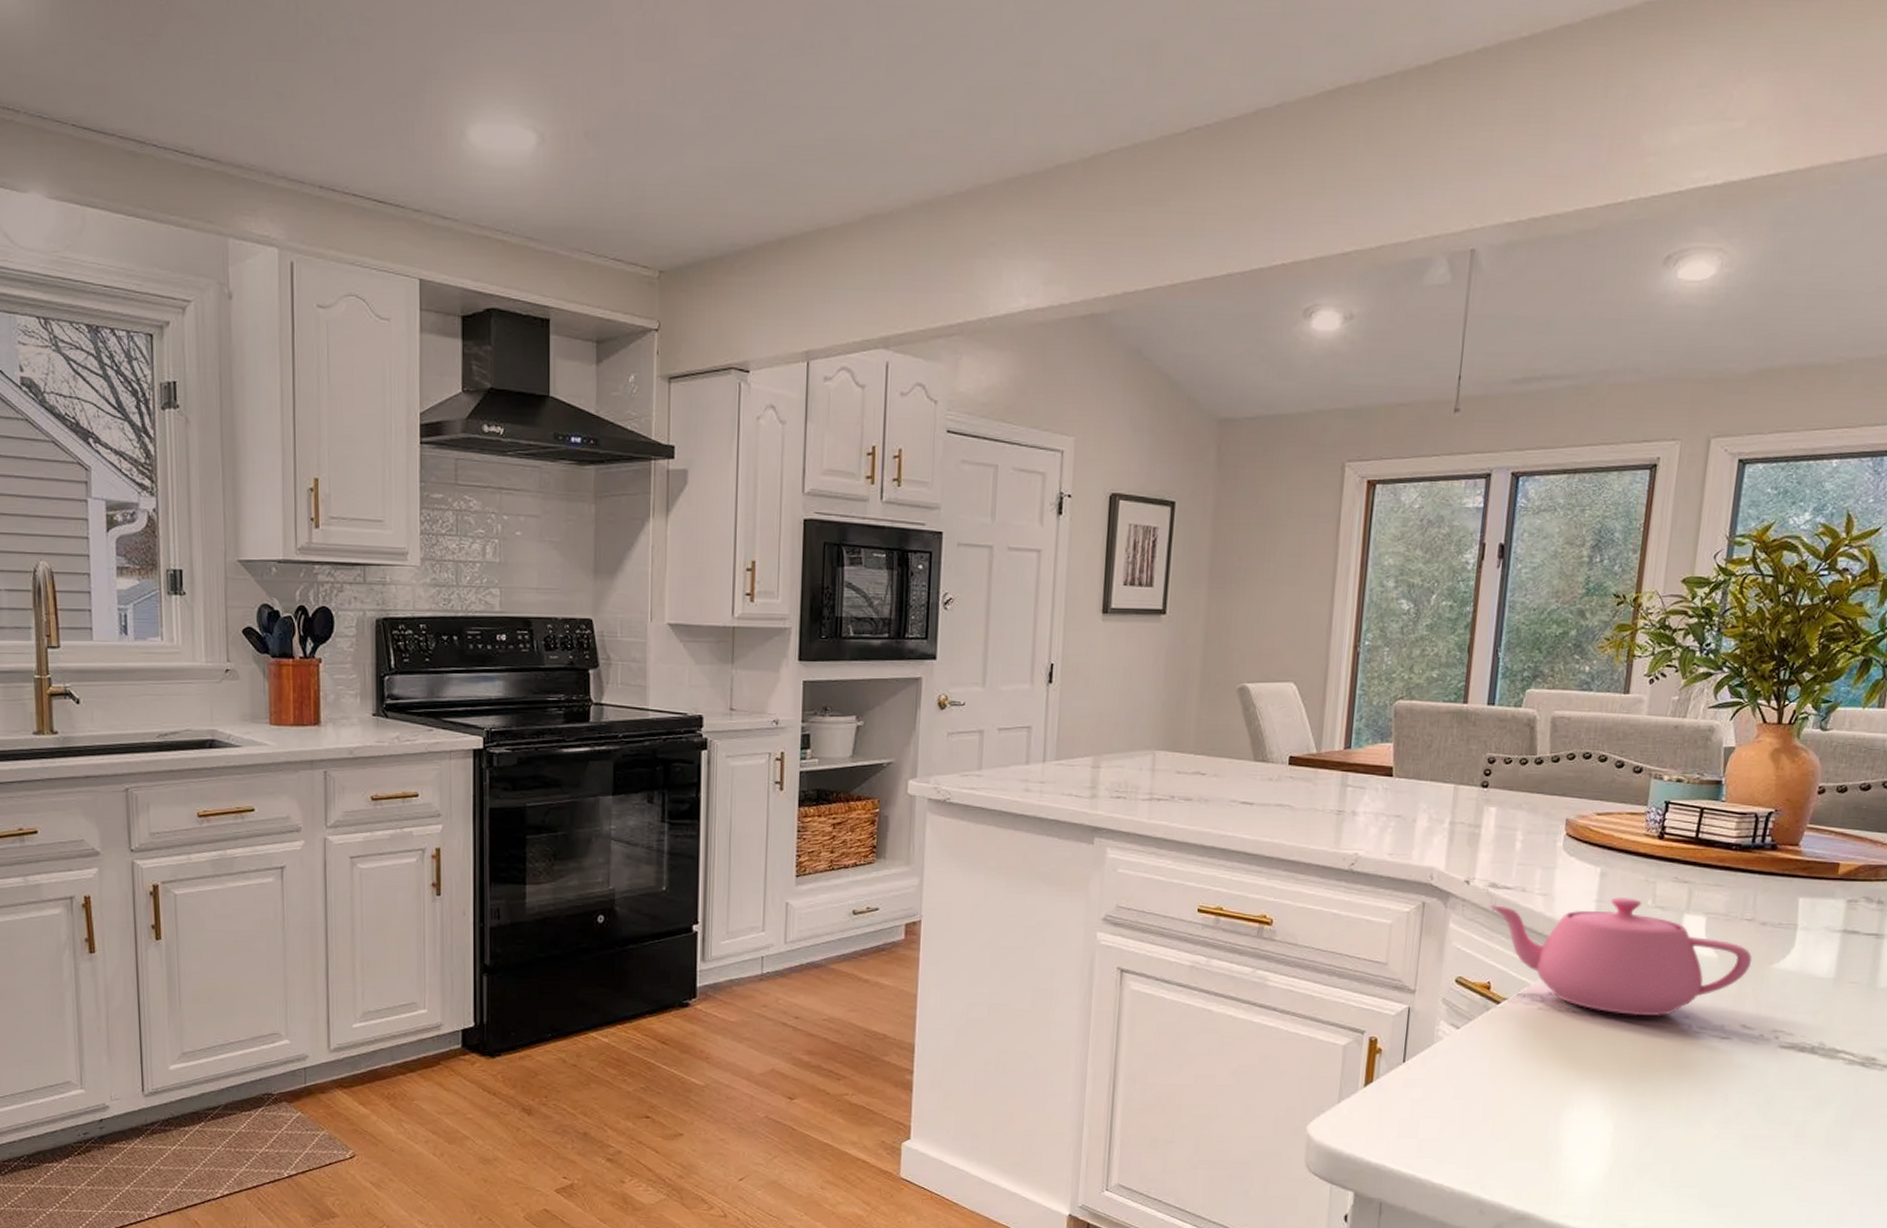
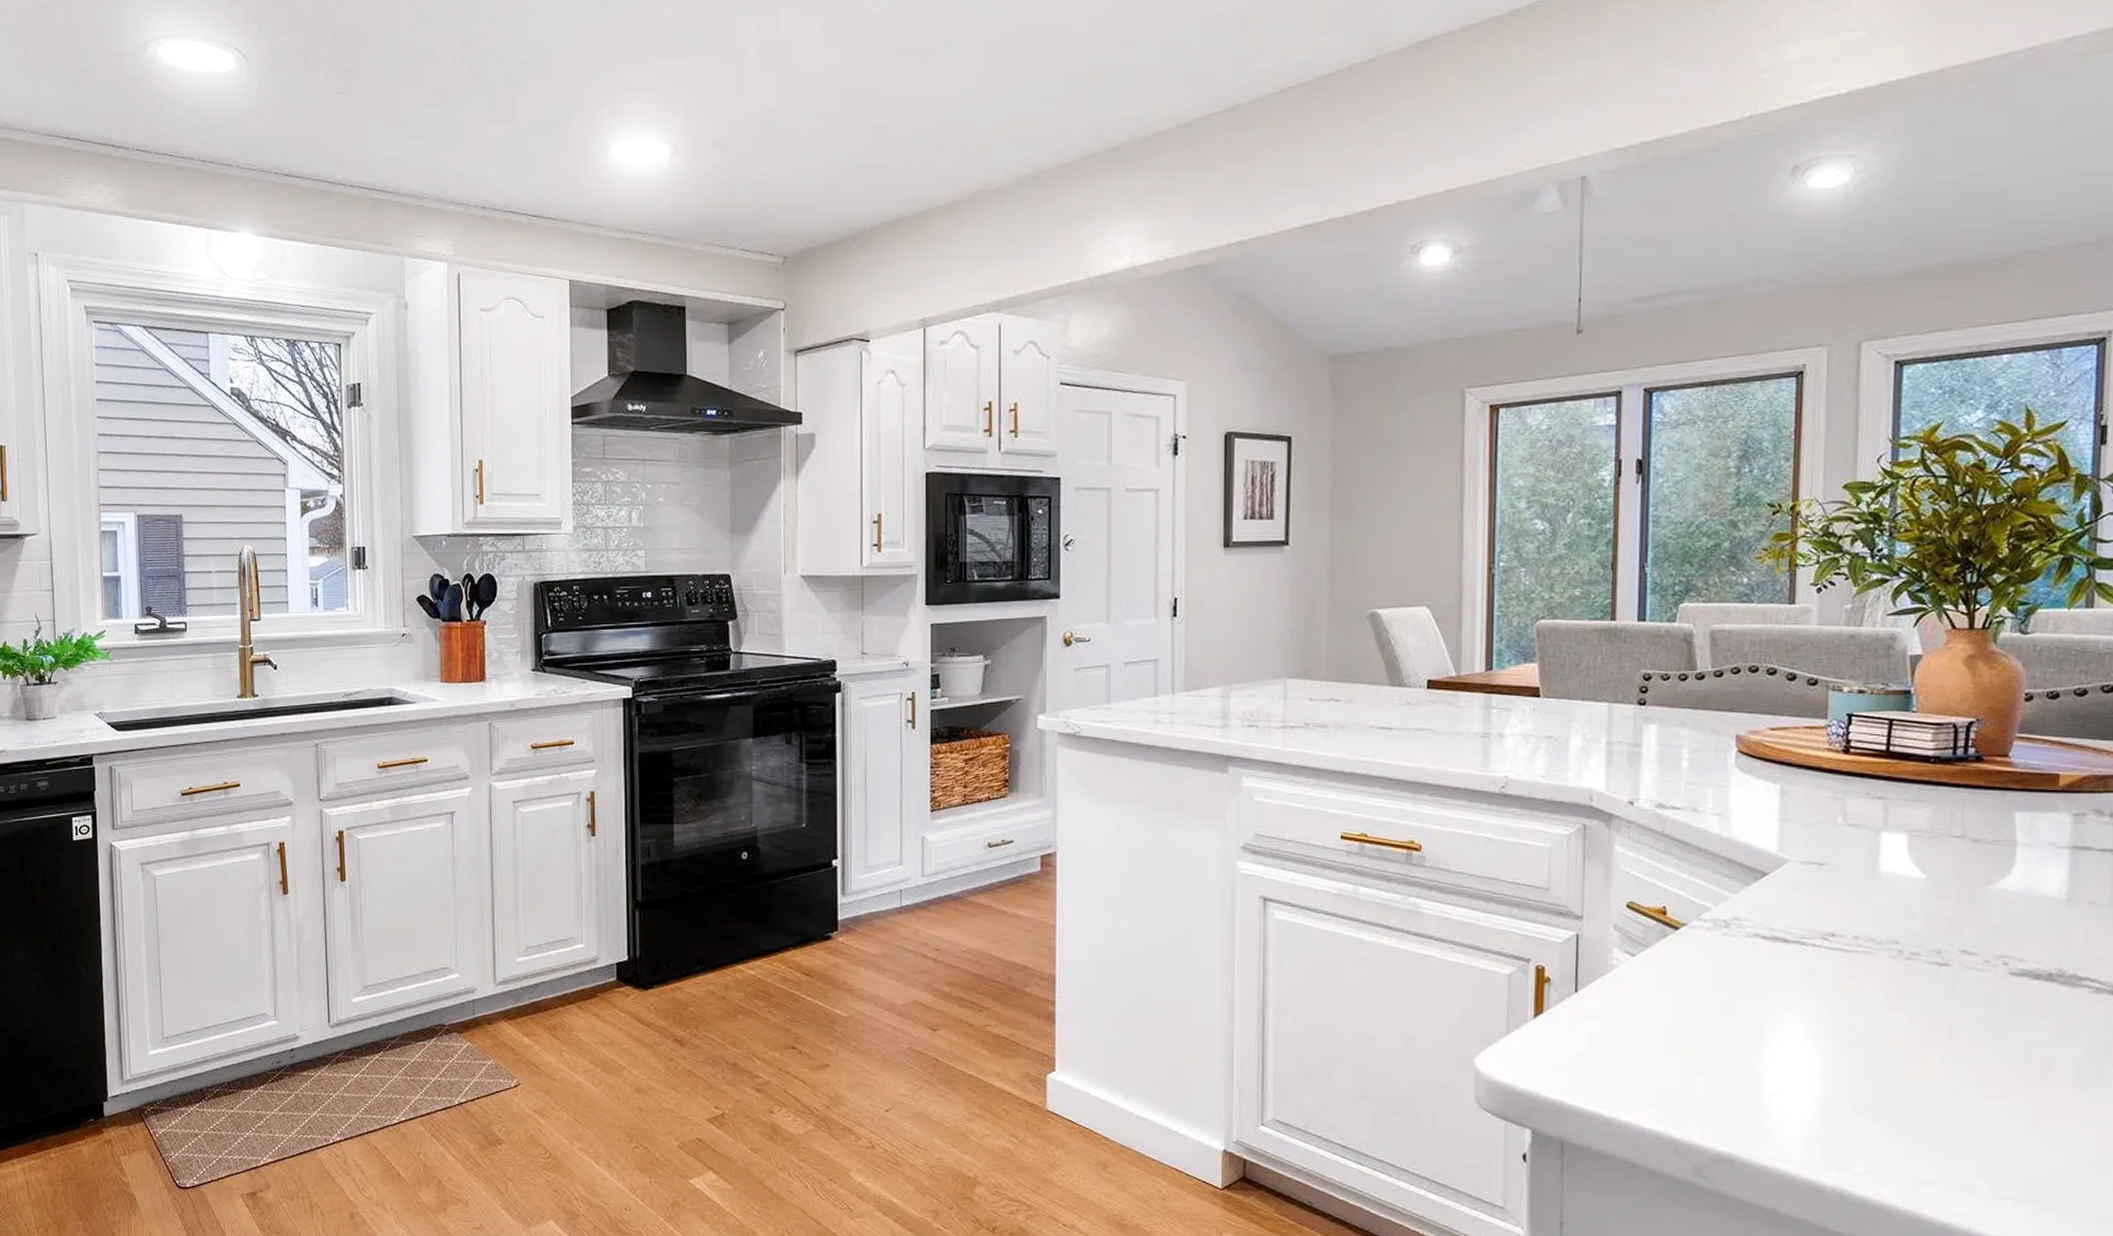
teapot: present [1489,897,1753,1017] -> none [1657,816,1967,942]

